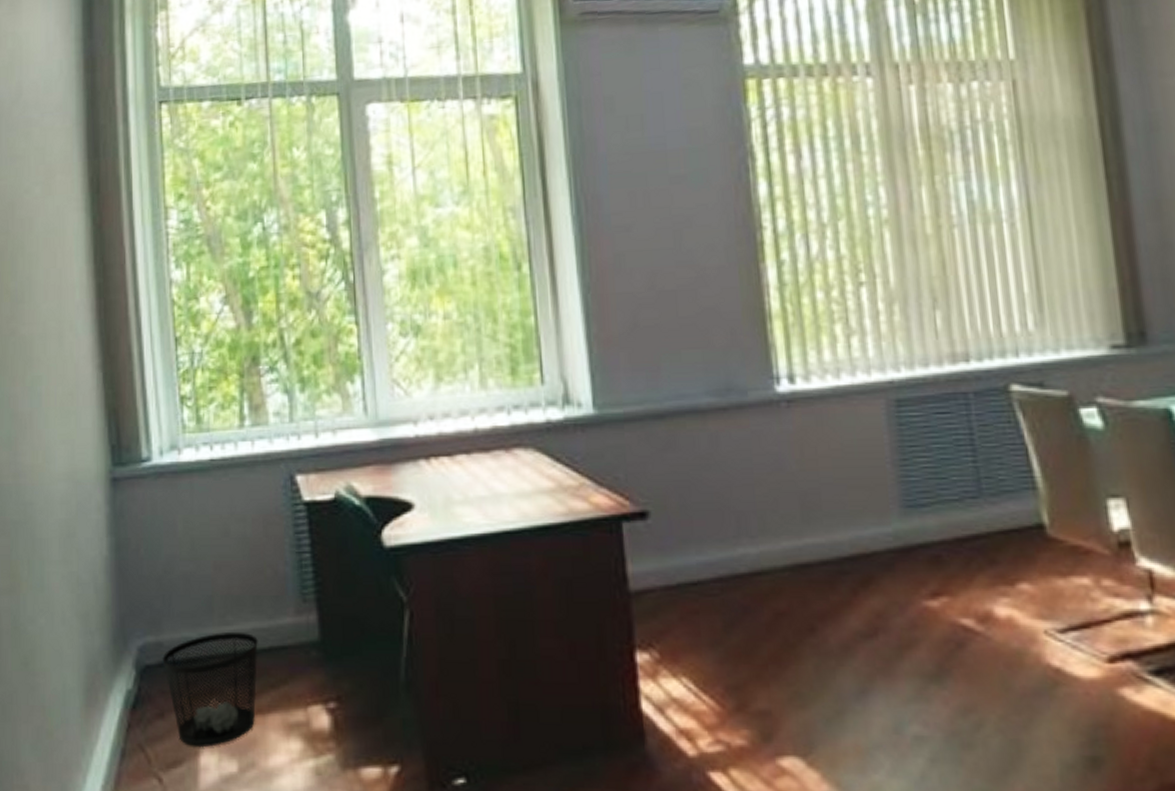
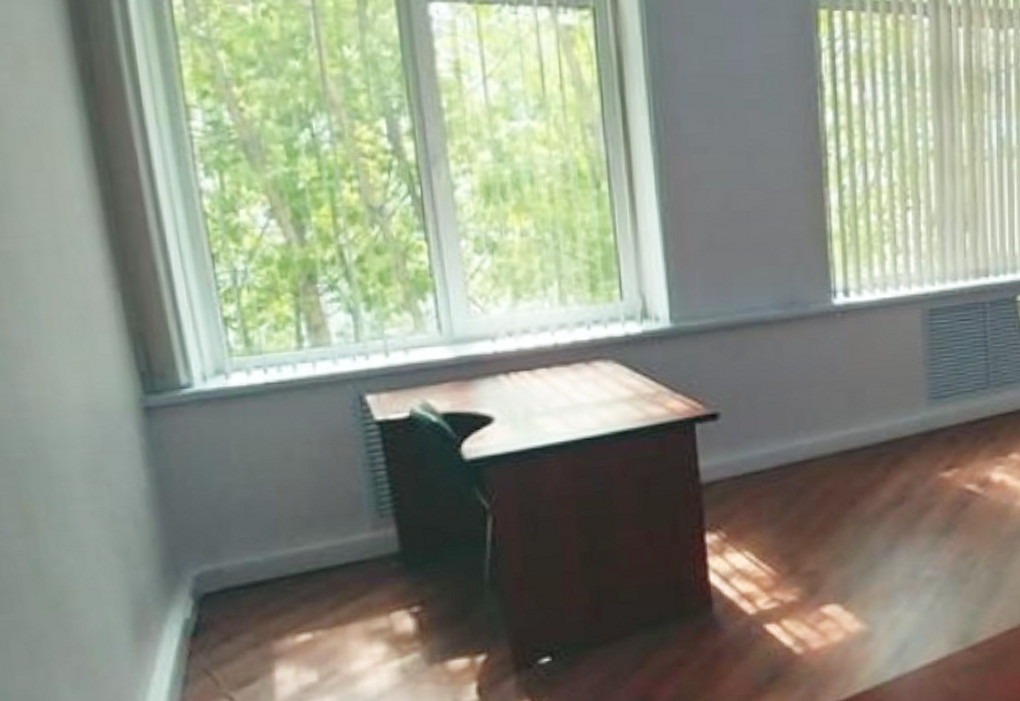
waste bin: present [162,633,258,748] -> none [224,552,334,664]

